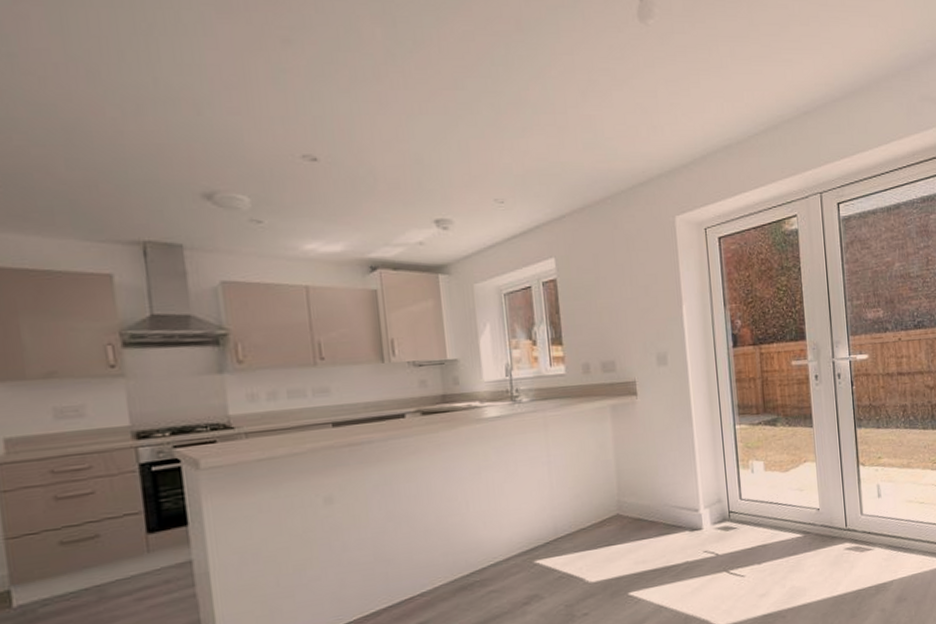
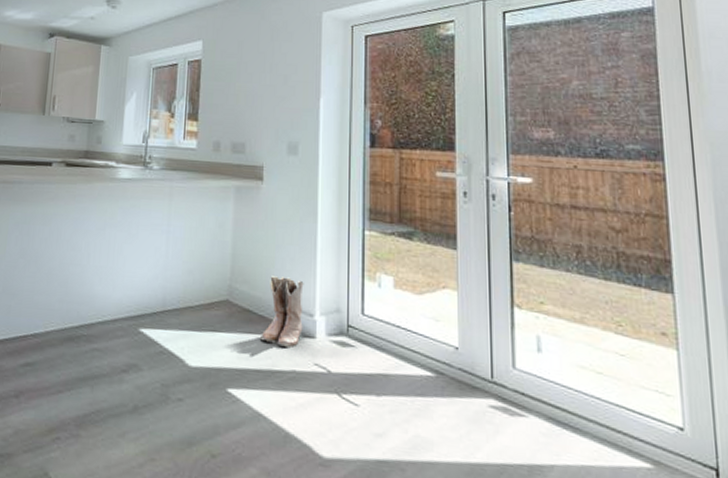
boots: none [653,481,691,544] -> present [261,276,304,349]

